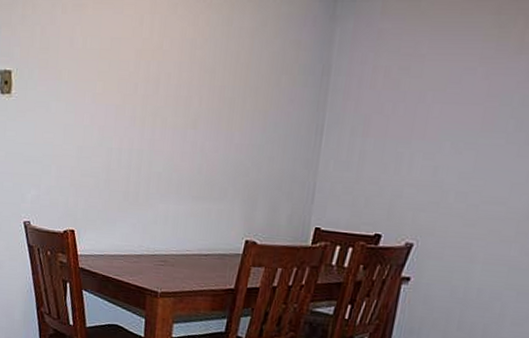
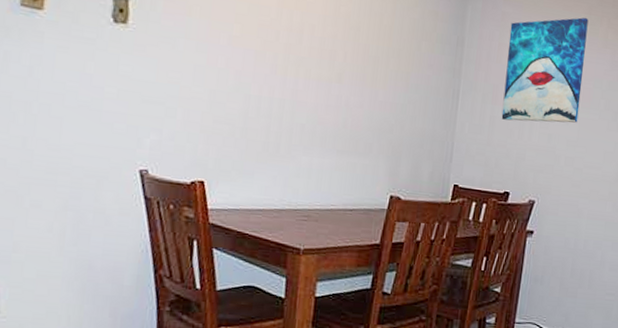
wall art: none [373,19,497,154] -> present [501,17,589,123]

